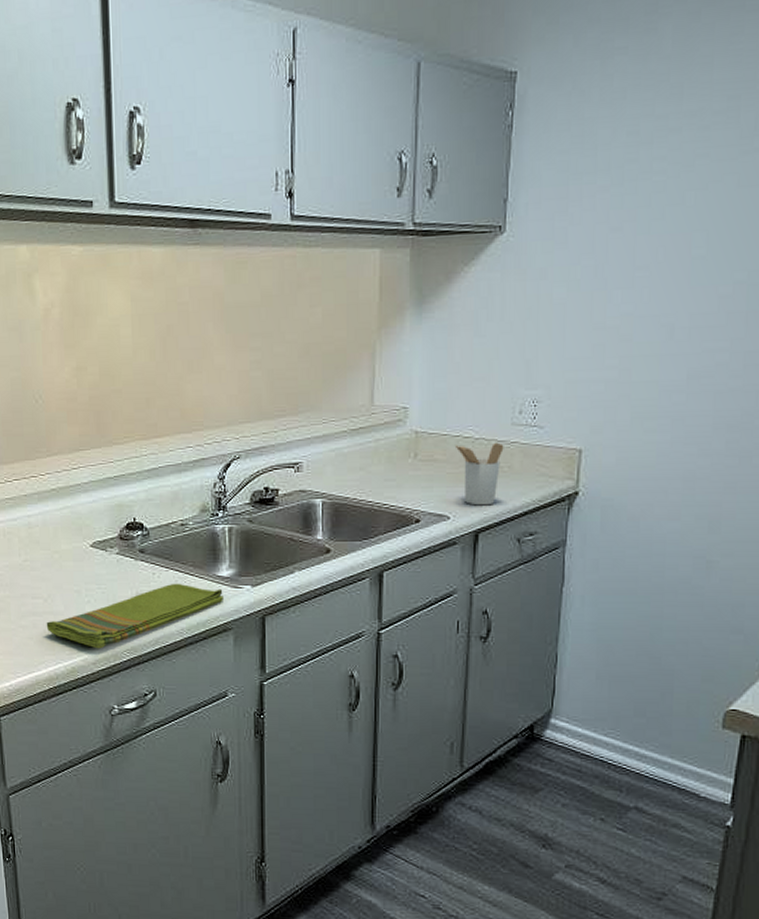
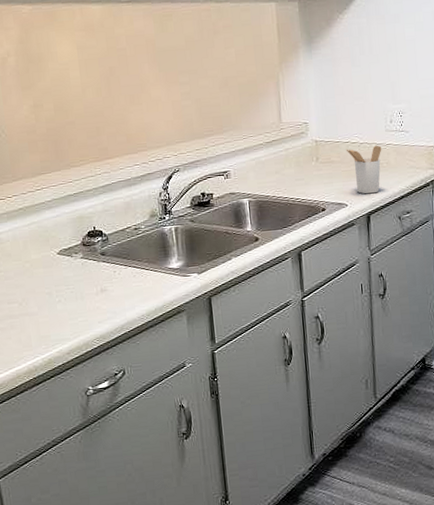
dish towel: present [46,583,223,649] -> none [22,277,175,341]

